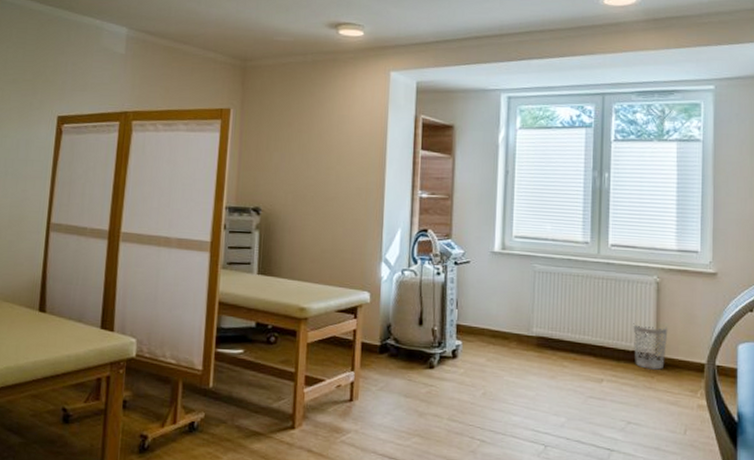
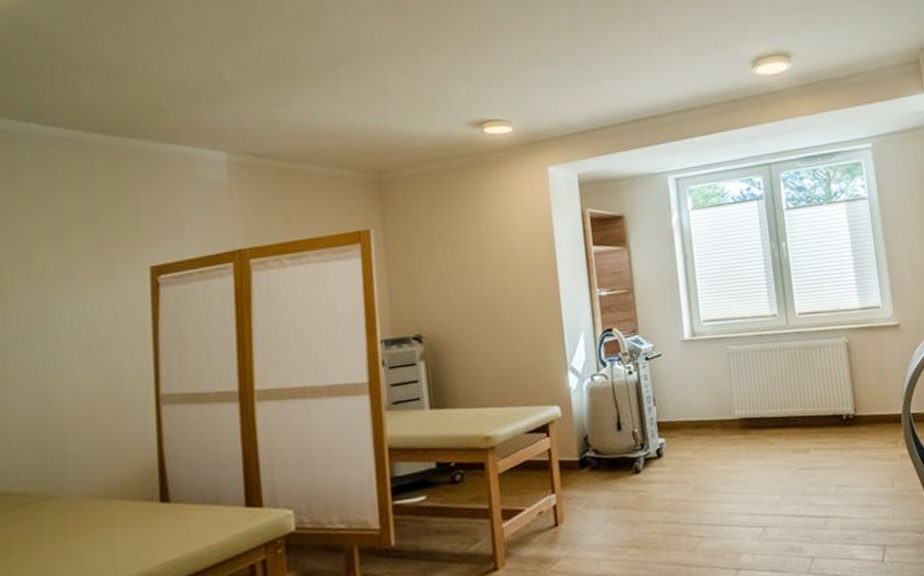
wastebasket: present [633,323,668,370] -> none [830,385,865,430]

